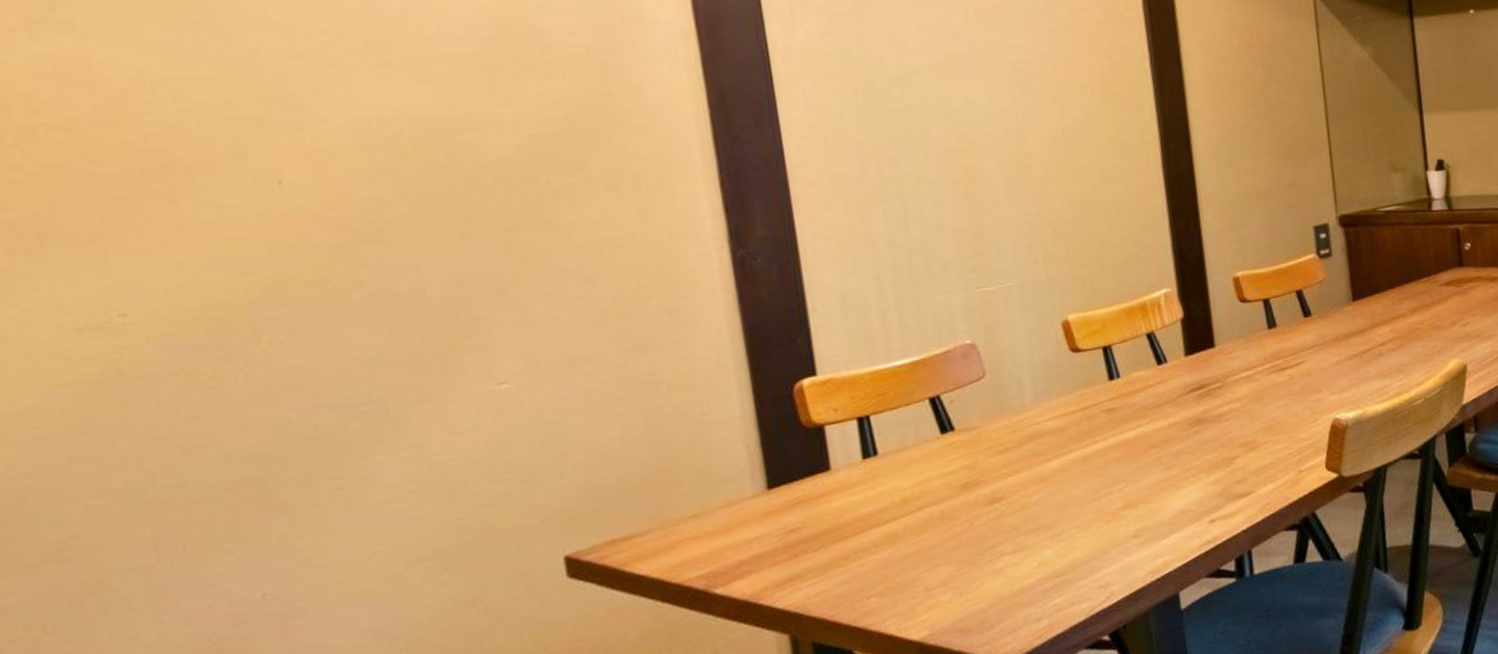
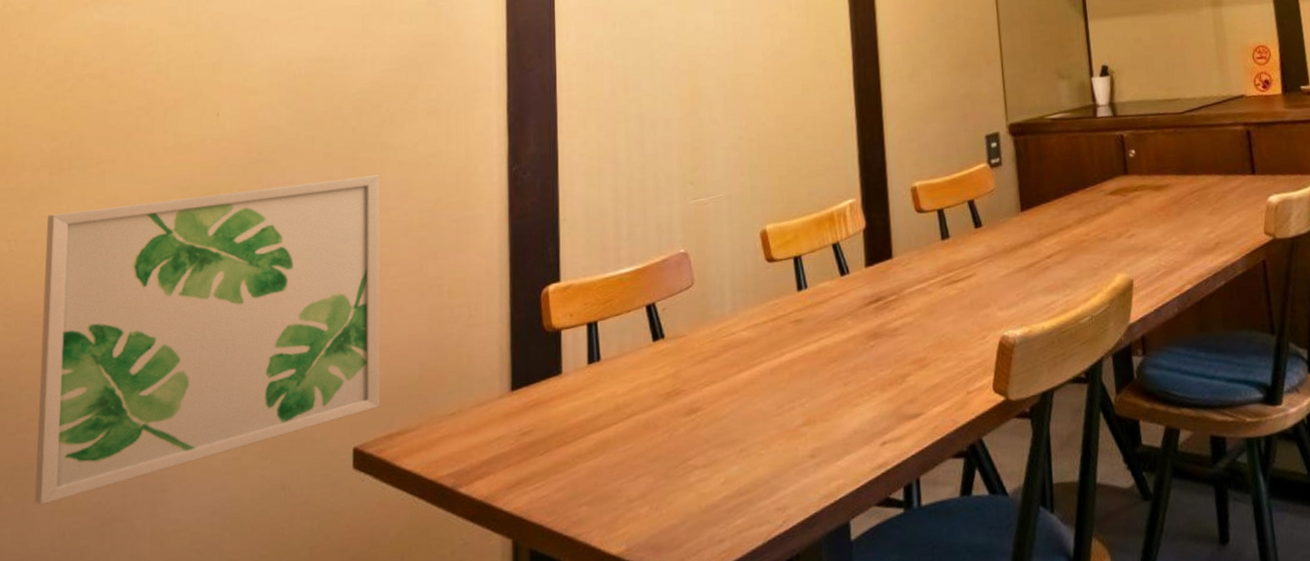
wall art: none [20,258,593,642] -> present [35,175,380,505]

